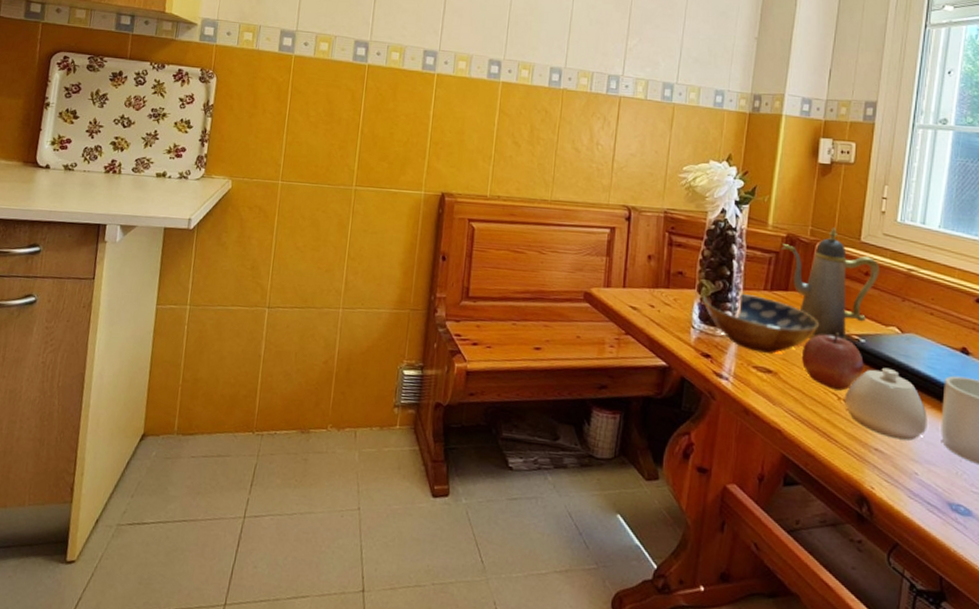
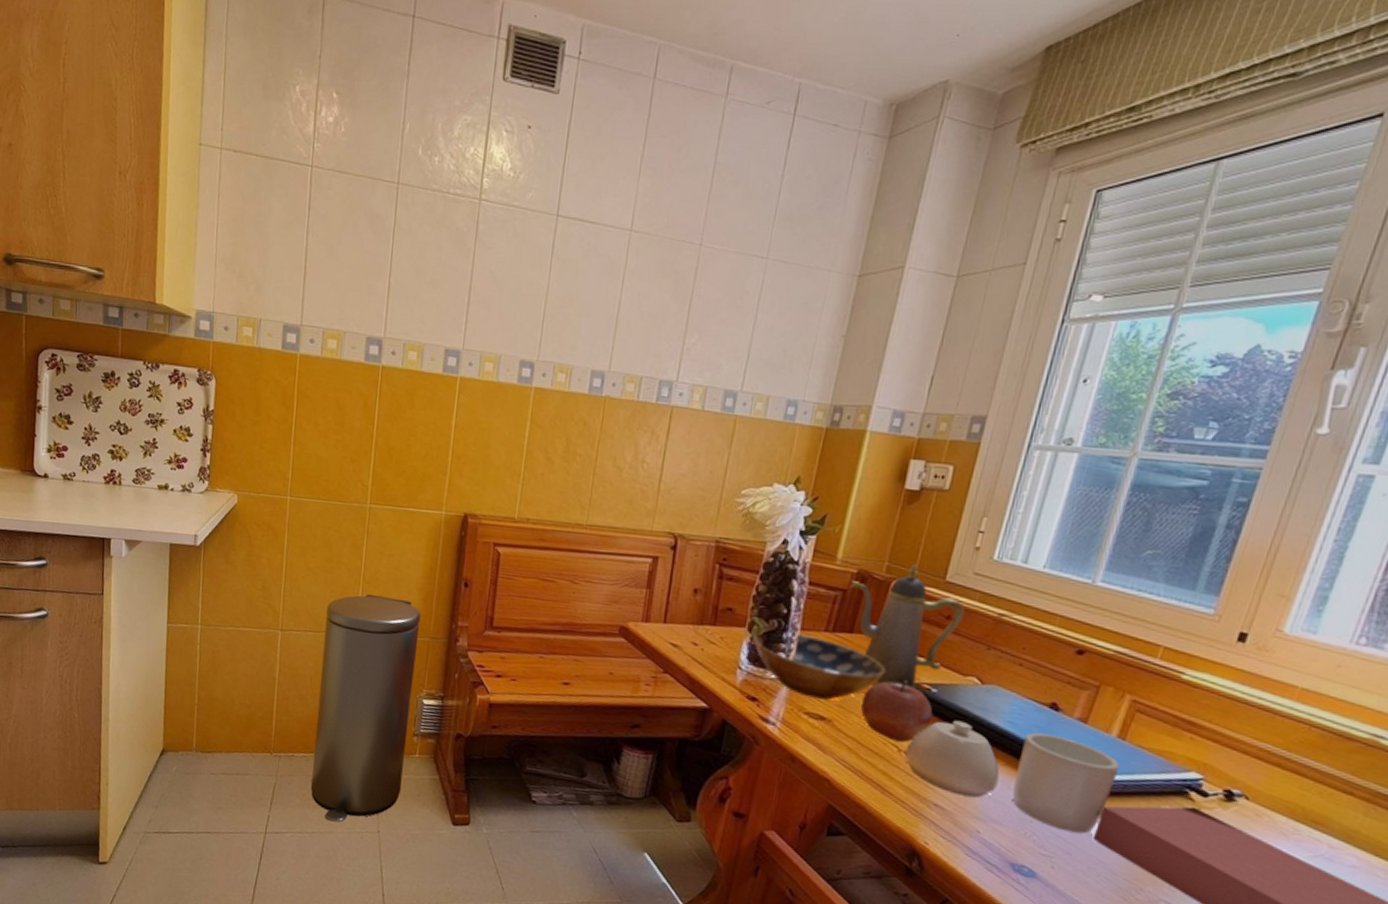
pedal bin: none [291,270,402,502] -> present [310,595,421,823]

